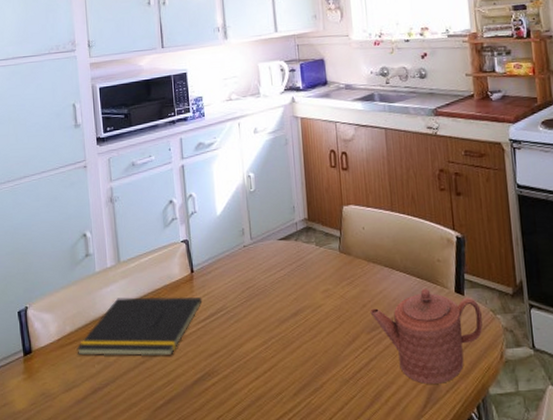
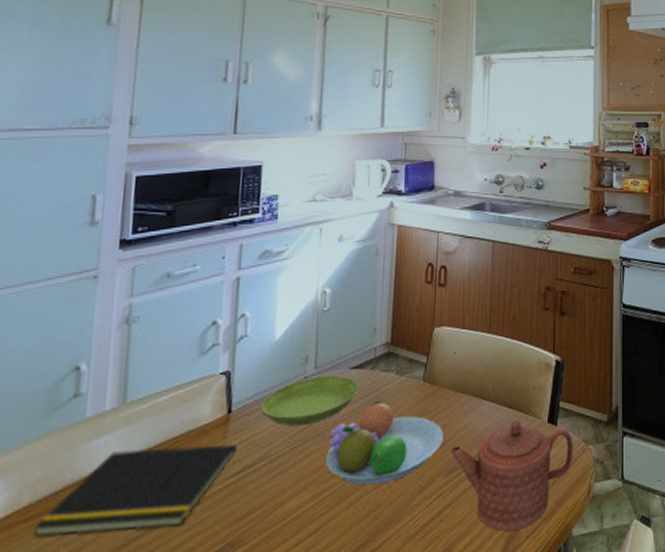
saucer: none [214,245,287,285] -> present [260,375,359,427]
fruit bowl: none [268,267,363,336] -> present [324,400,443,486]

